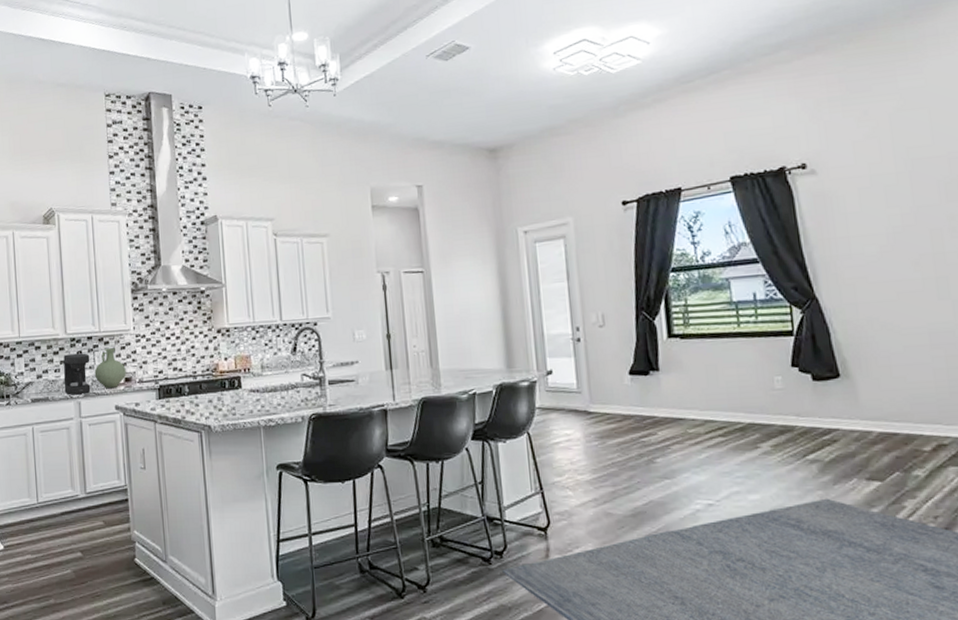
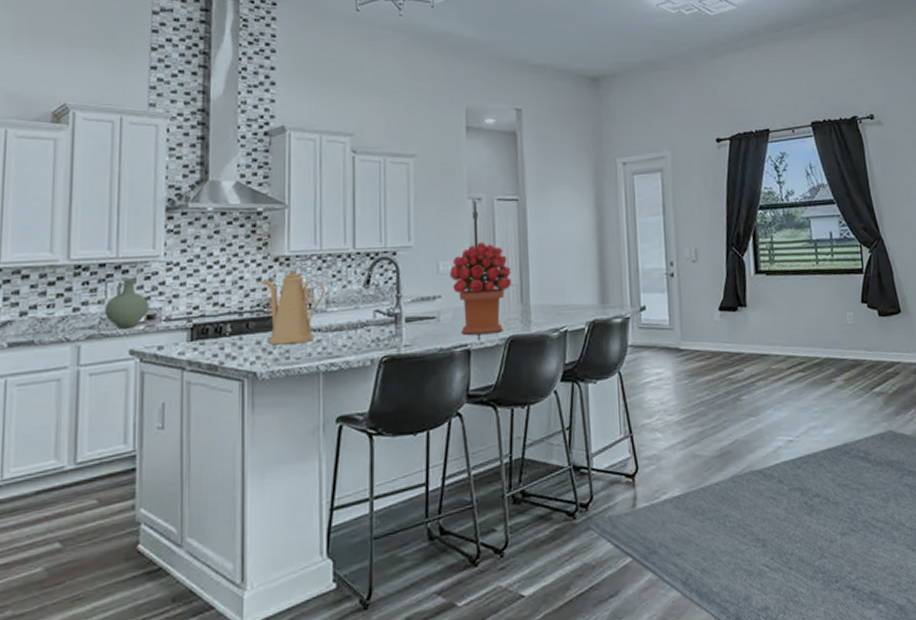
coffee maker: present [63,353,91,395] -> none [58,284,100,338]
coffee pot: none [208,339,260,404] -> present [260,269,325,345]
bouquet: none [364,311,422,397] -> present [449,241,512,335]

